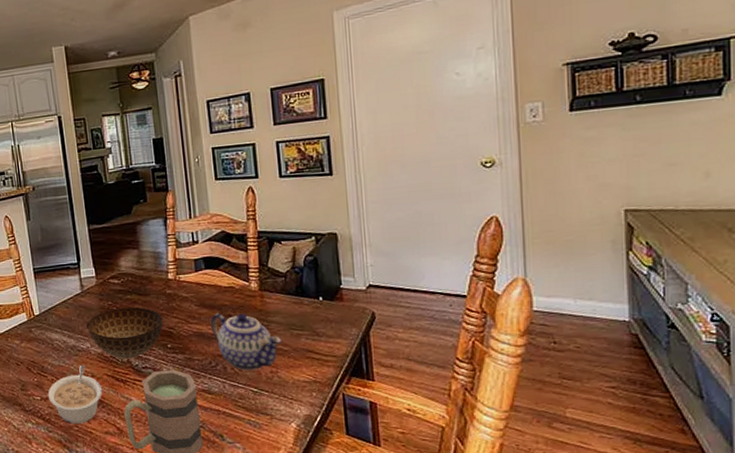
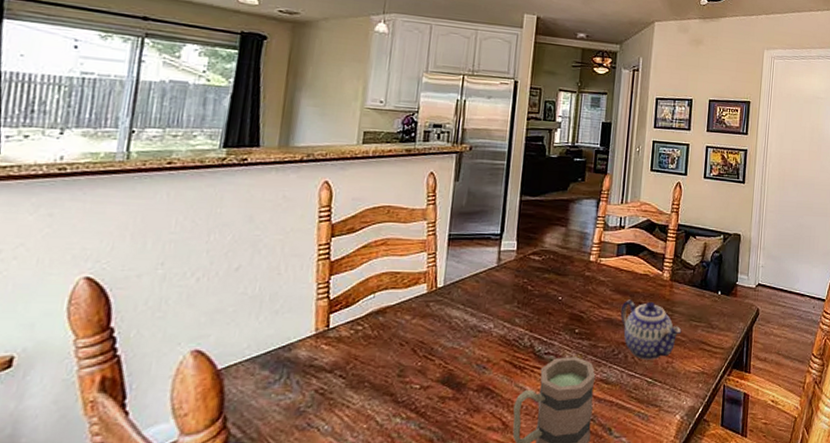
legume: present [47,364,103,424] -> none [429,348,496,418]
bowl: present [86,306,163,359] -> none [494,286,576,343]

